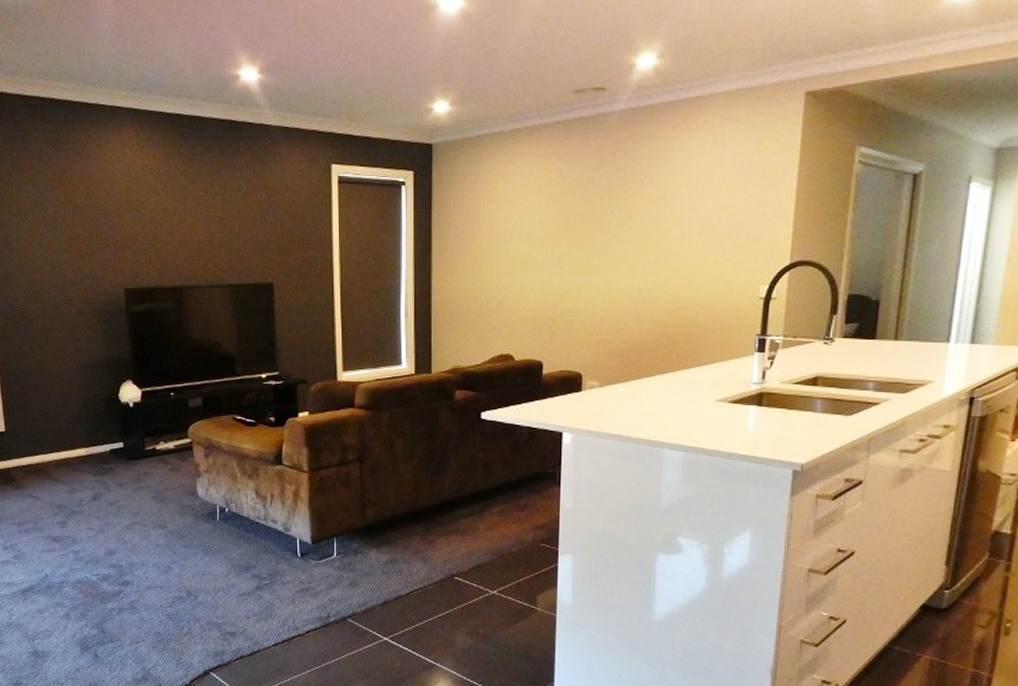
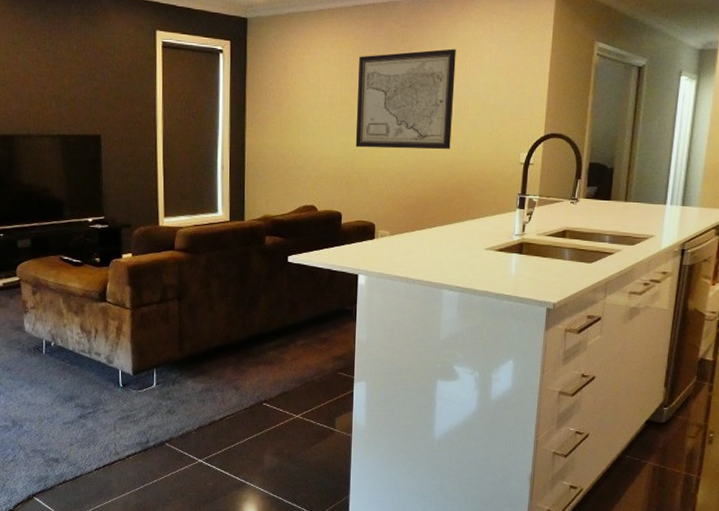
wall art: none [558,165,680,286] -> present [355,48,456,150]

